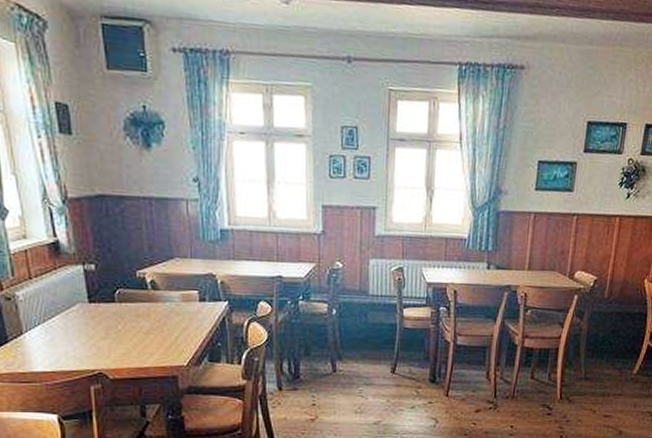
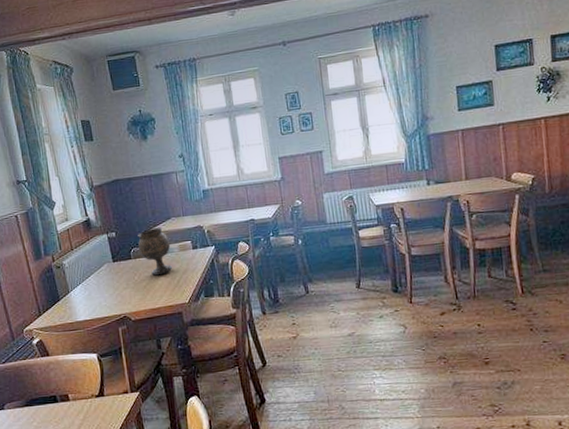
goblet: none [126,267,171,328] -> present [138,228,173,276]

